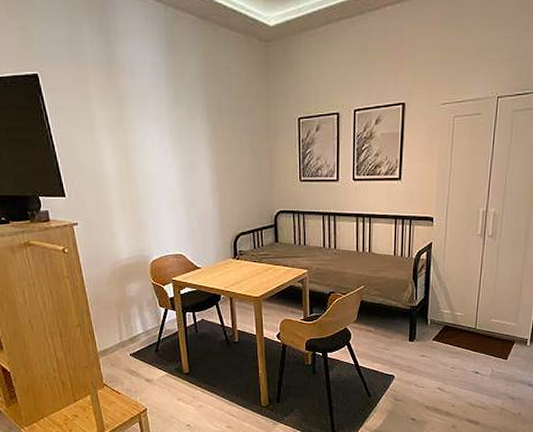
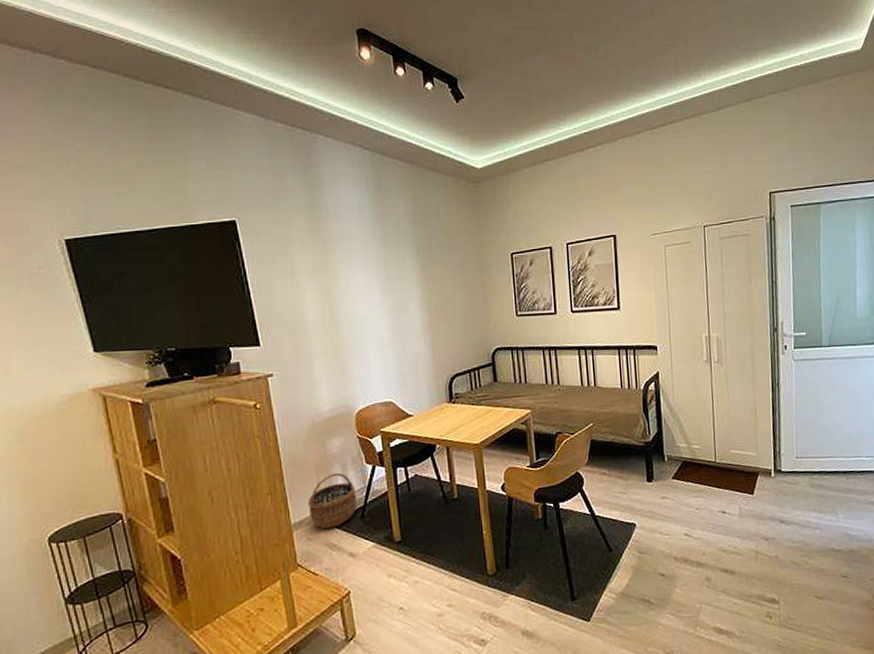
wicker basket: none [111,313,152,357] -> present [308,473,357,529]

